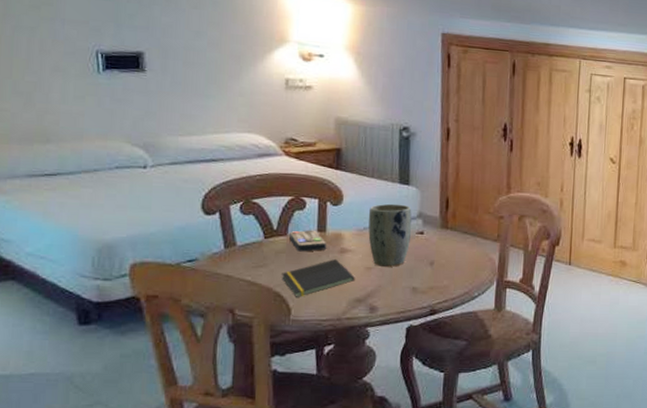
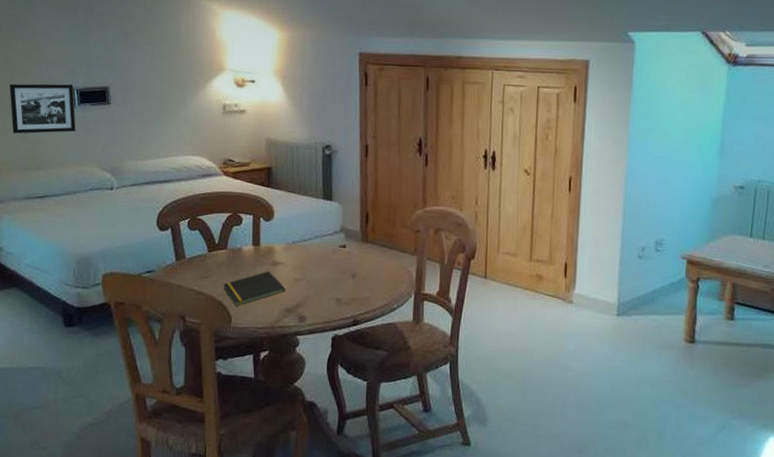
picture frame: none [9,41,99,101] -> present [9,83,76,134]
remote control: present [289,229,327,252] -> none [229,243,261,264]
plant pot: present [368,203,412,267] -> none [296,218,335,279]

